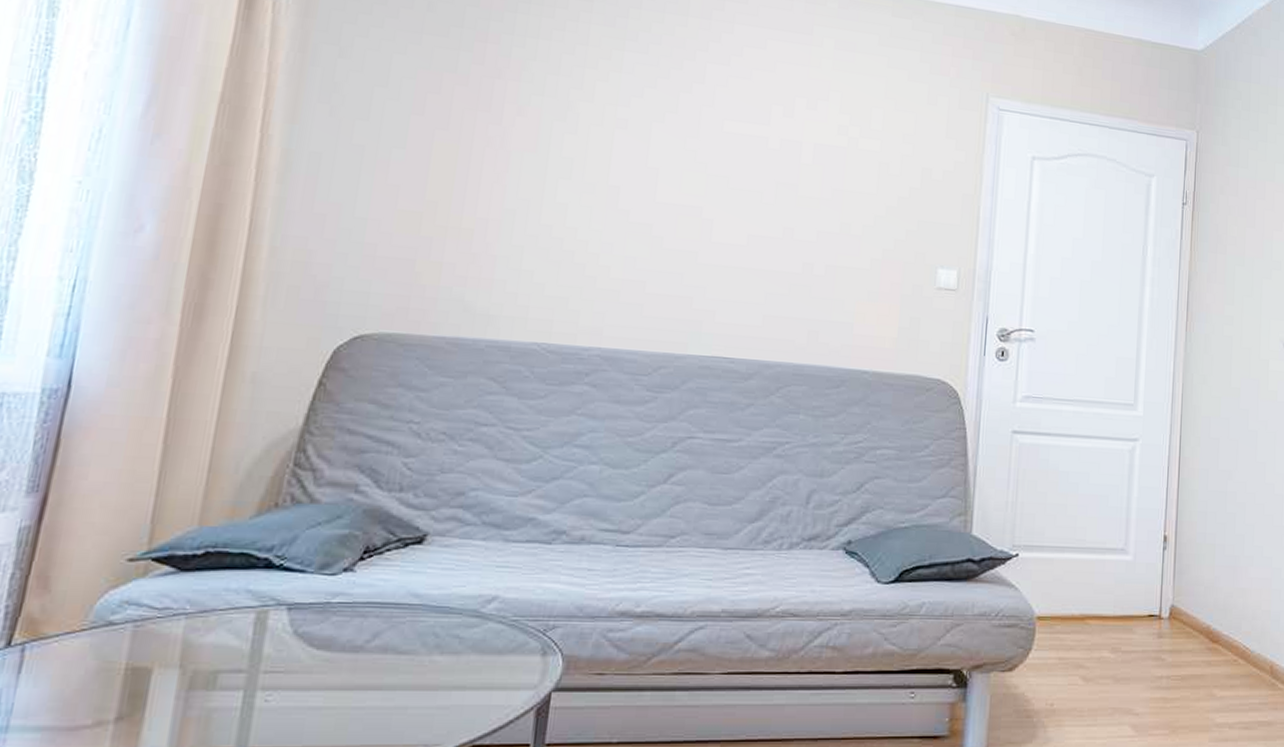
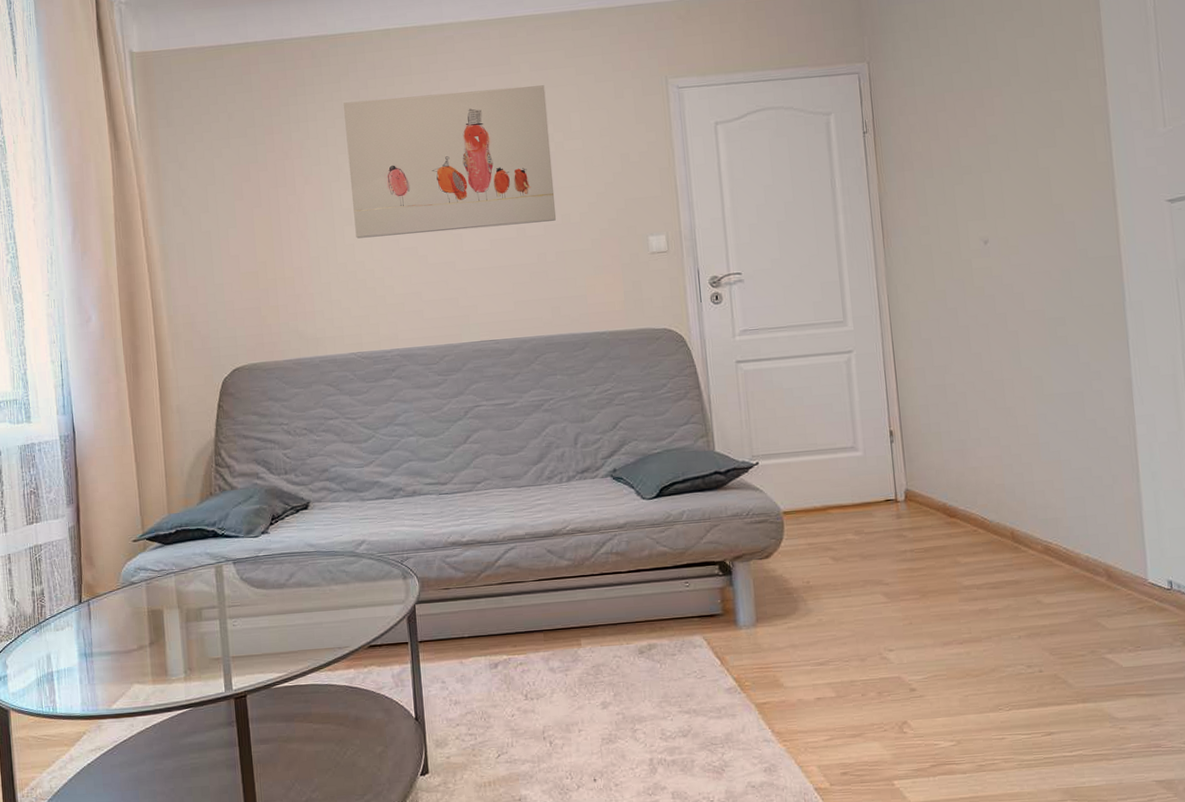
wall art: none [572,27,849,228] -> present [343,85,557,239]

